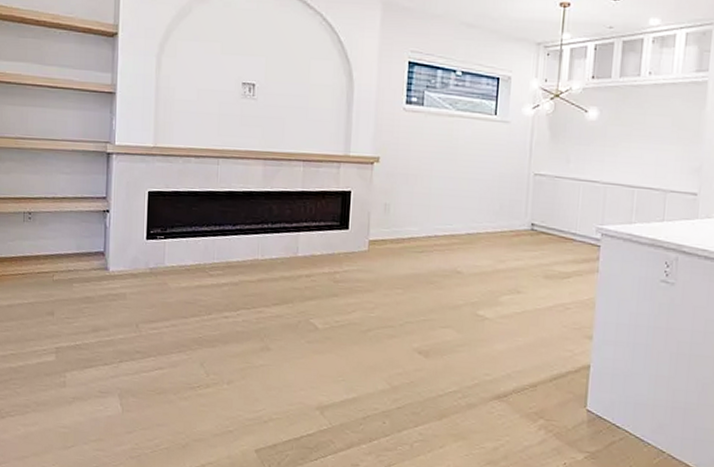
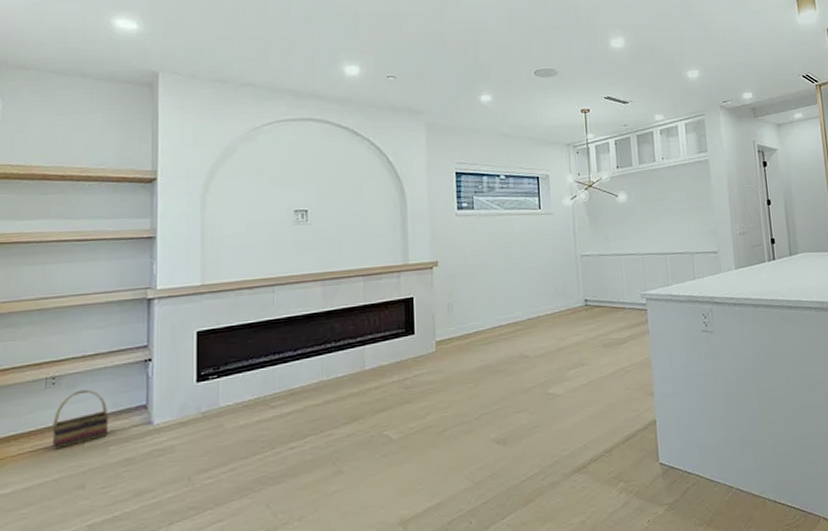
basket: none [28,228,74,277] -> present [52,389,110,450]

